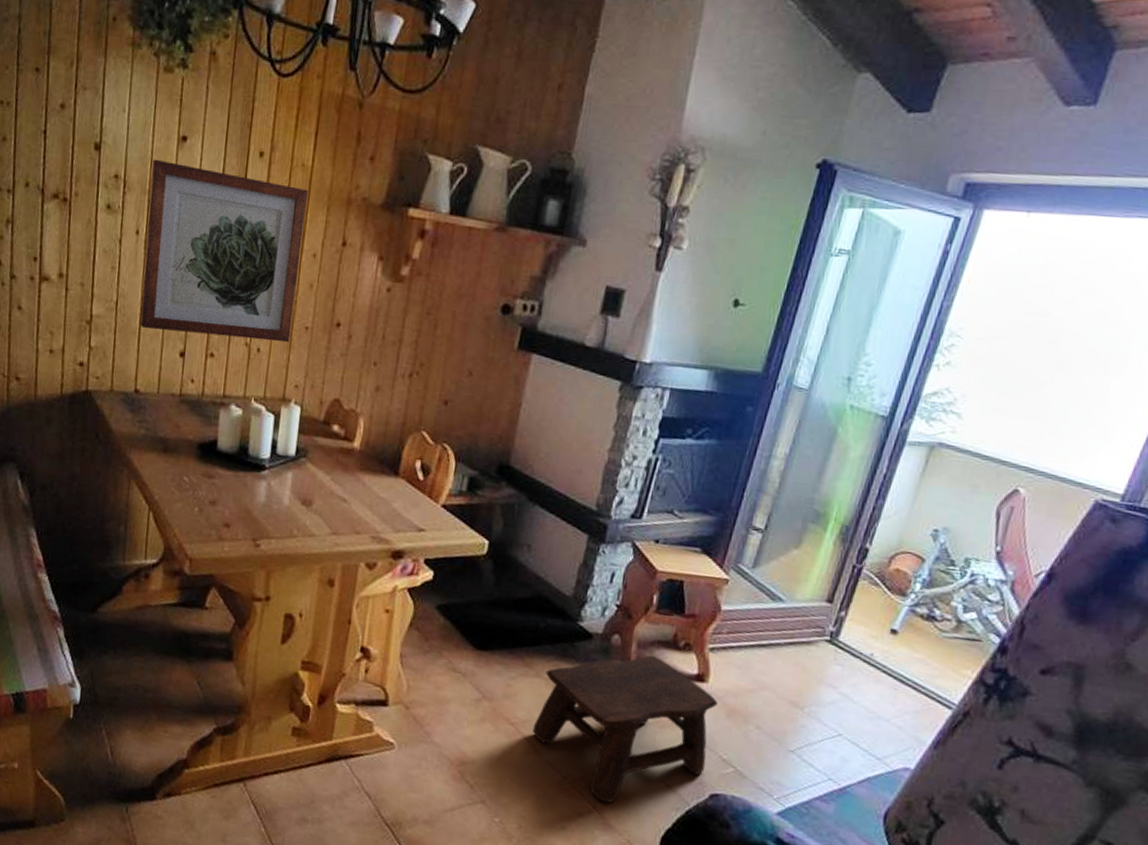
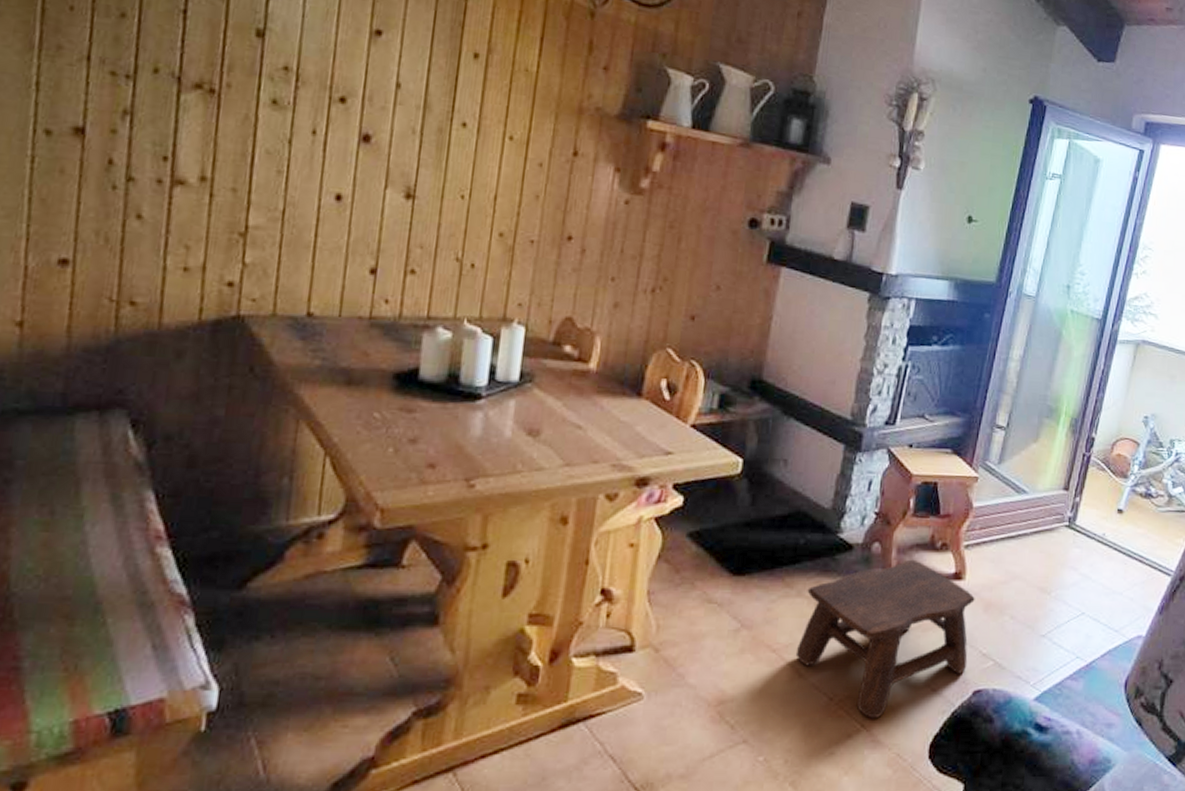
wall art: present [140,159,309,343] -> none [316,52,534,258]

